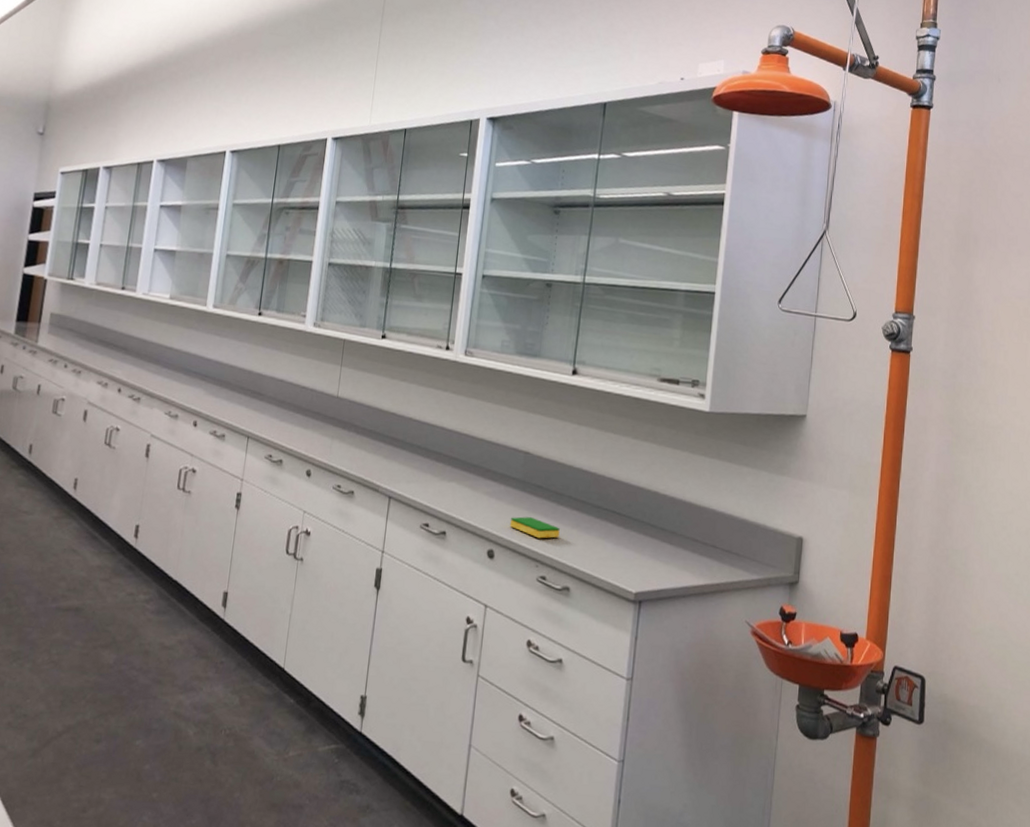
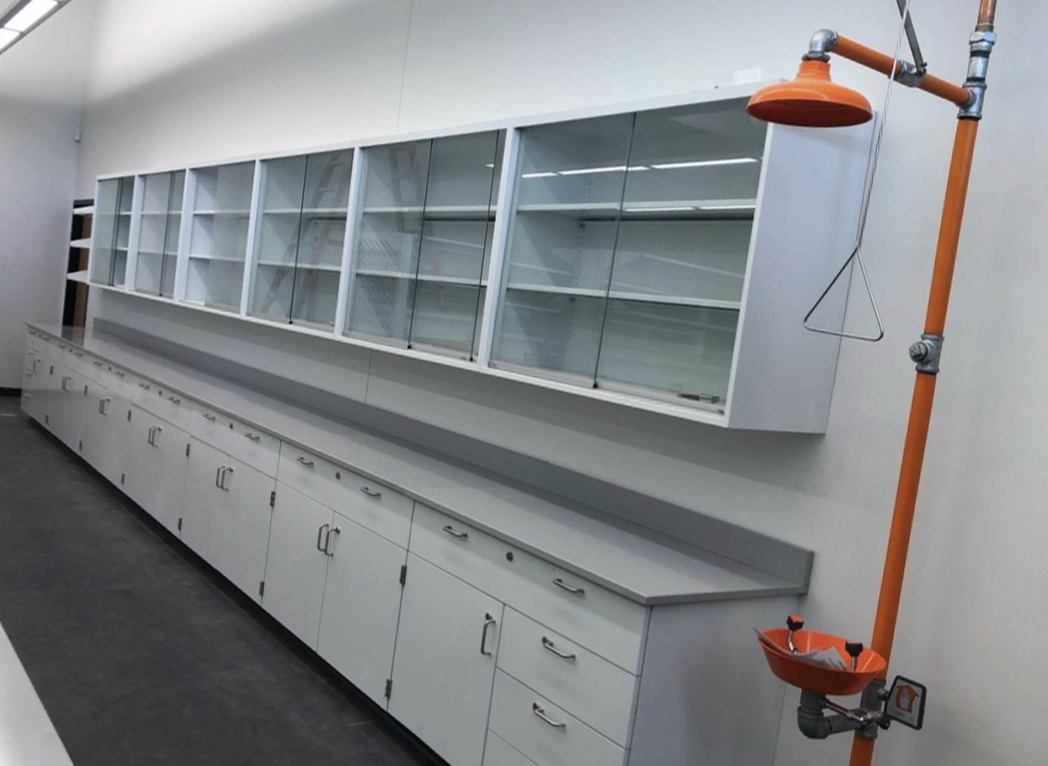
dish sponge: present [509,516,560,539] -> none [528,522,577,544]

